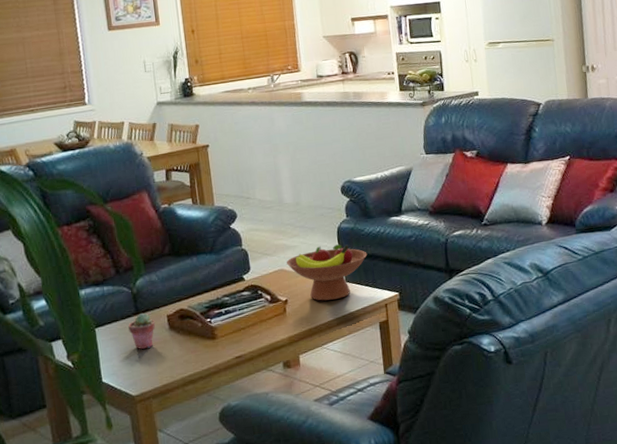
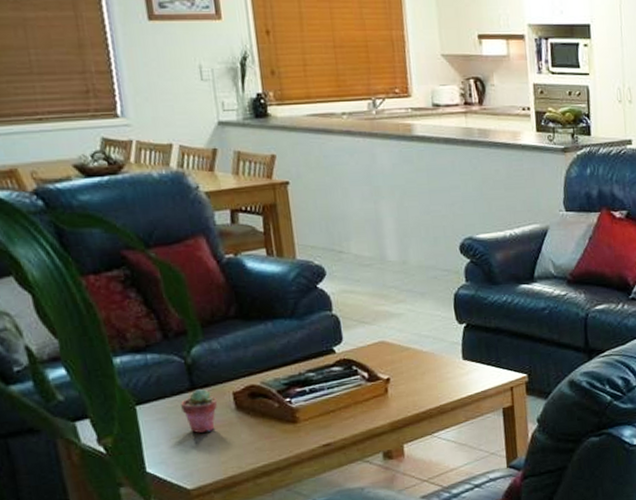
fruit bowl: present [286,244,368,301] -> none [388,314,491,381]

